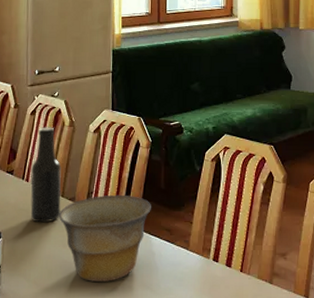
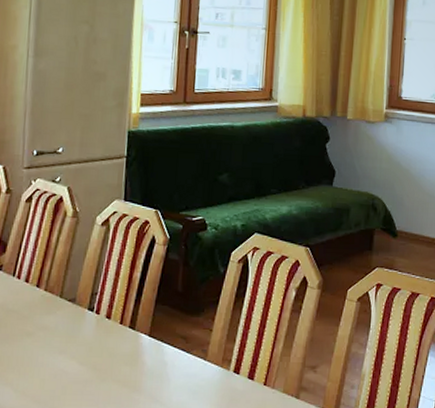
beer bottle: present [30,127,61,223] -> none [21,216,61,326]
bowl: present [59,194,151,281] -> none [56,296,166,393]

